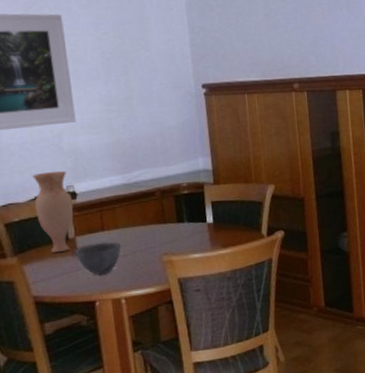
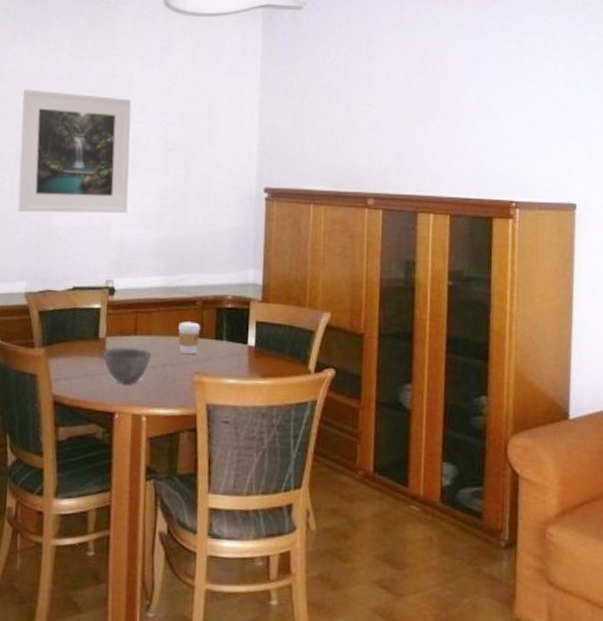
vase: present [32,170,74,253] -> none [71,262,110,352]
coffee cup: none [142,211,163,240] -> present [178,321,201,355]

